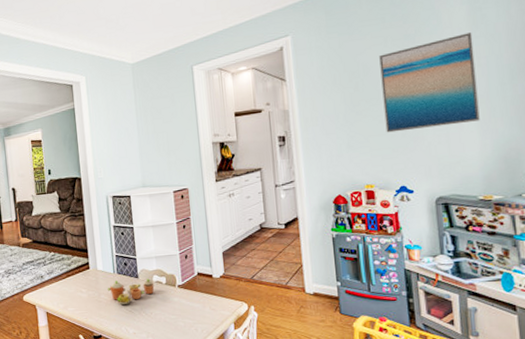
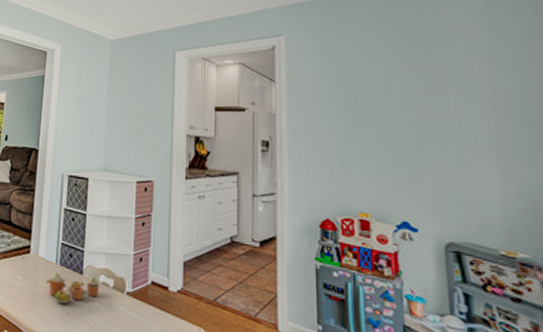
wall art: present [379,32,480,133] -> none [383,61,501,161]

